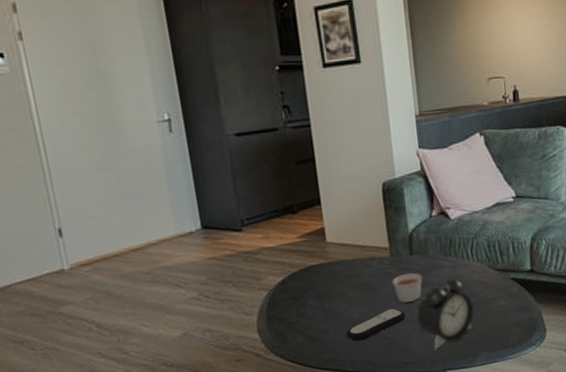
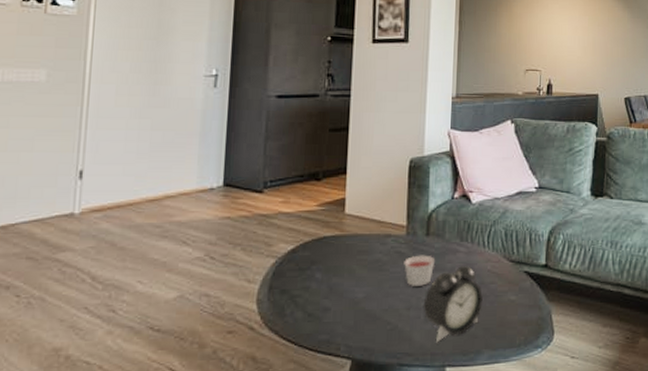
remote control: present [346,307,406,341] -> none [348,291,412,324]

